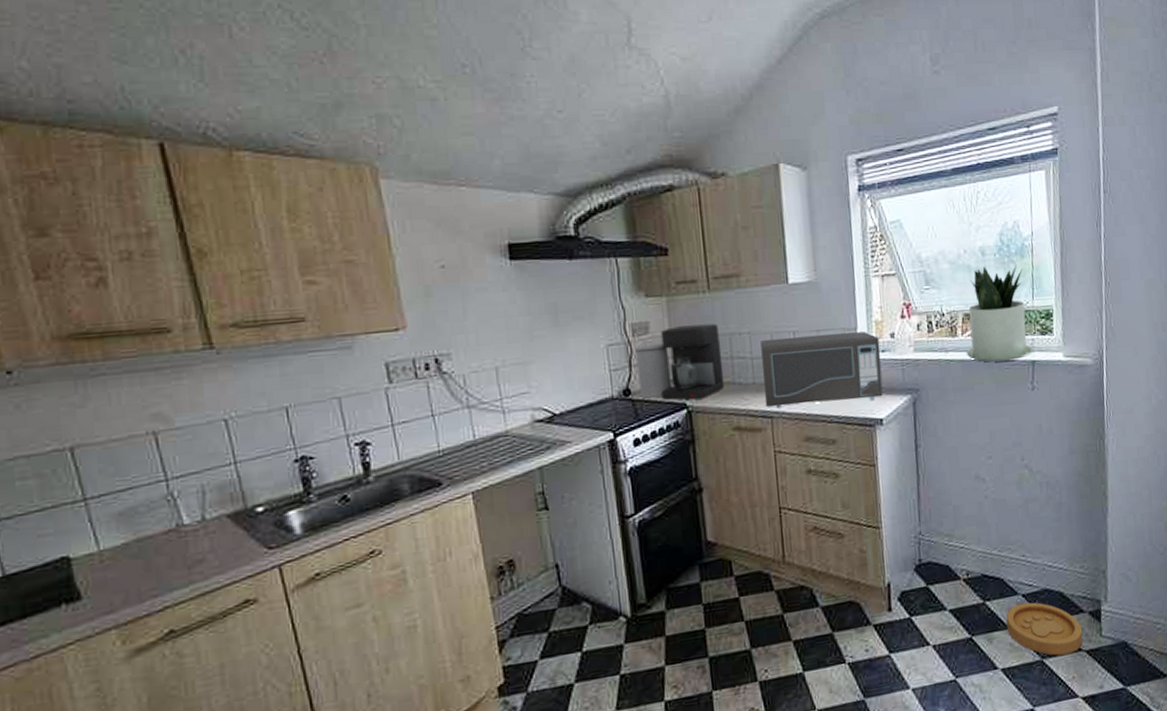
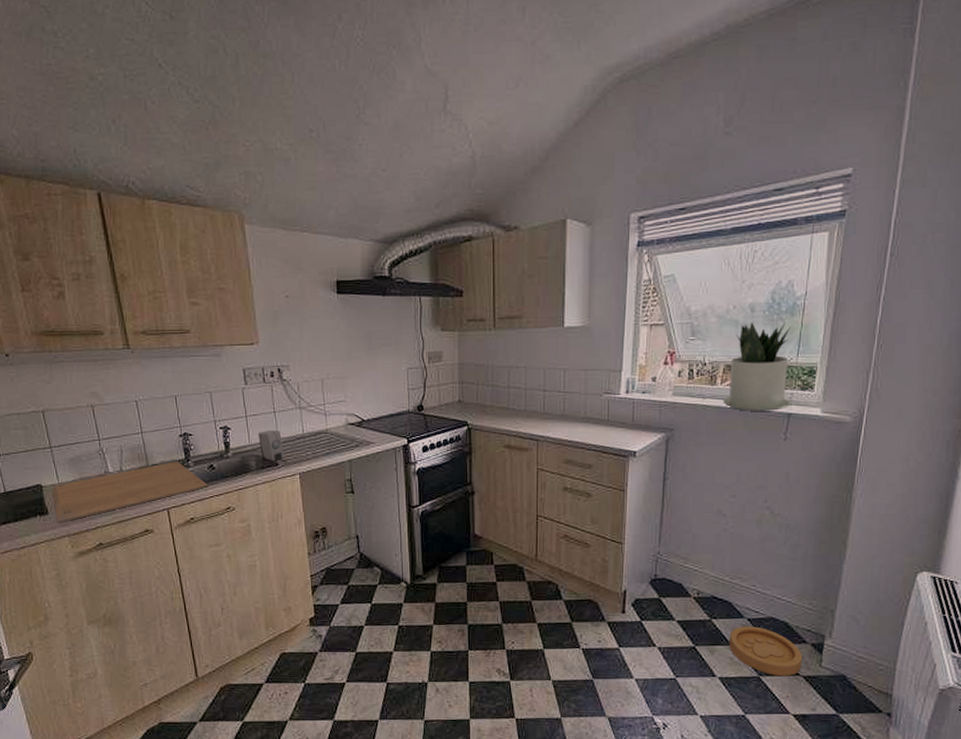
chopping board: none [87,496,342,612] -> present [52,461,209,524]
soap dispenser: none [411,439,451,480] -> present [258,430,285,460]
canister: present [633,343,672,399] -> none [428,370,457,416]
coffee maker: present [660,323,725,401] -> none [448,357,501,419]
microwave: present [761,331,883,410] -> none [534,373,641,435]

